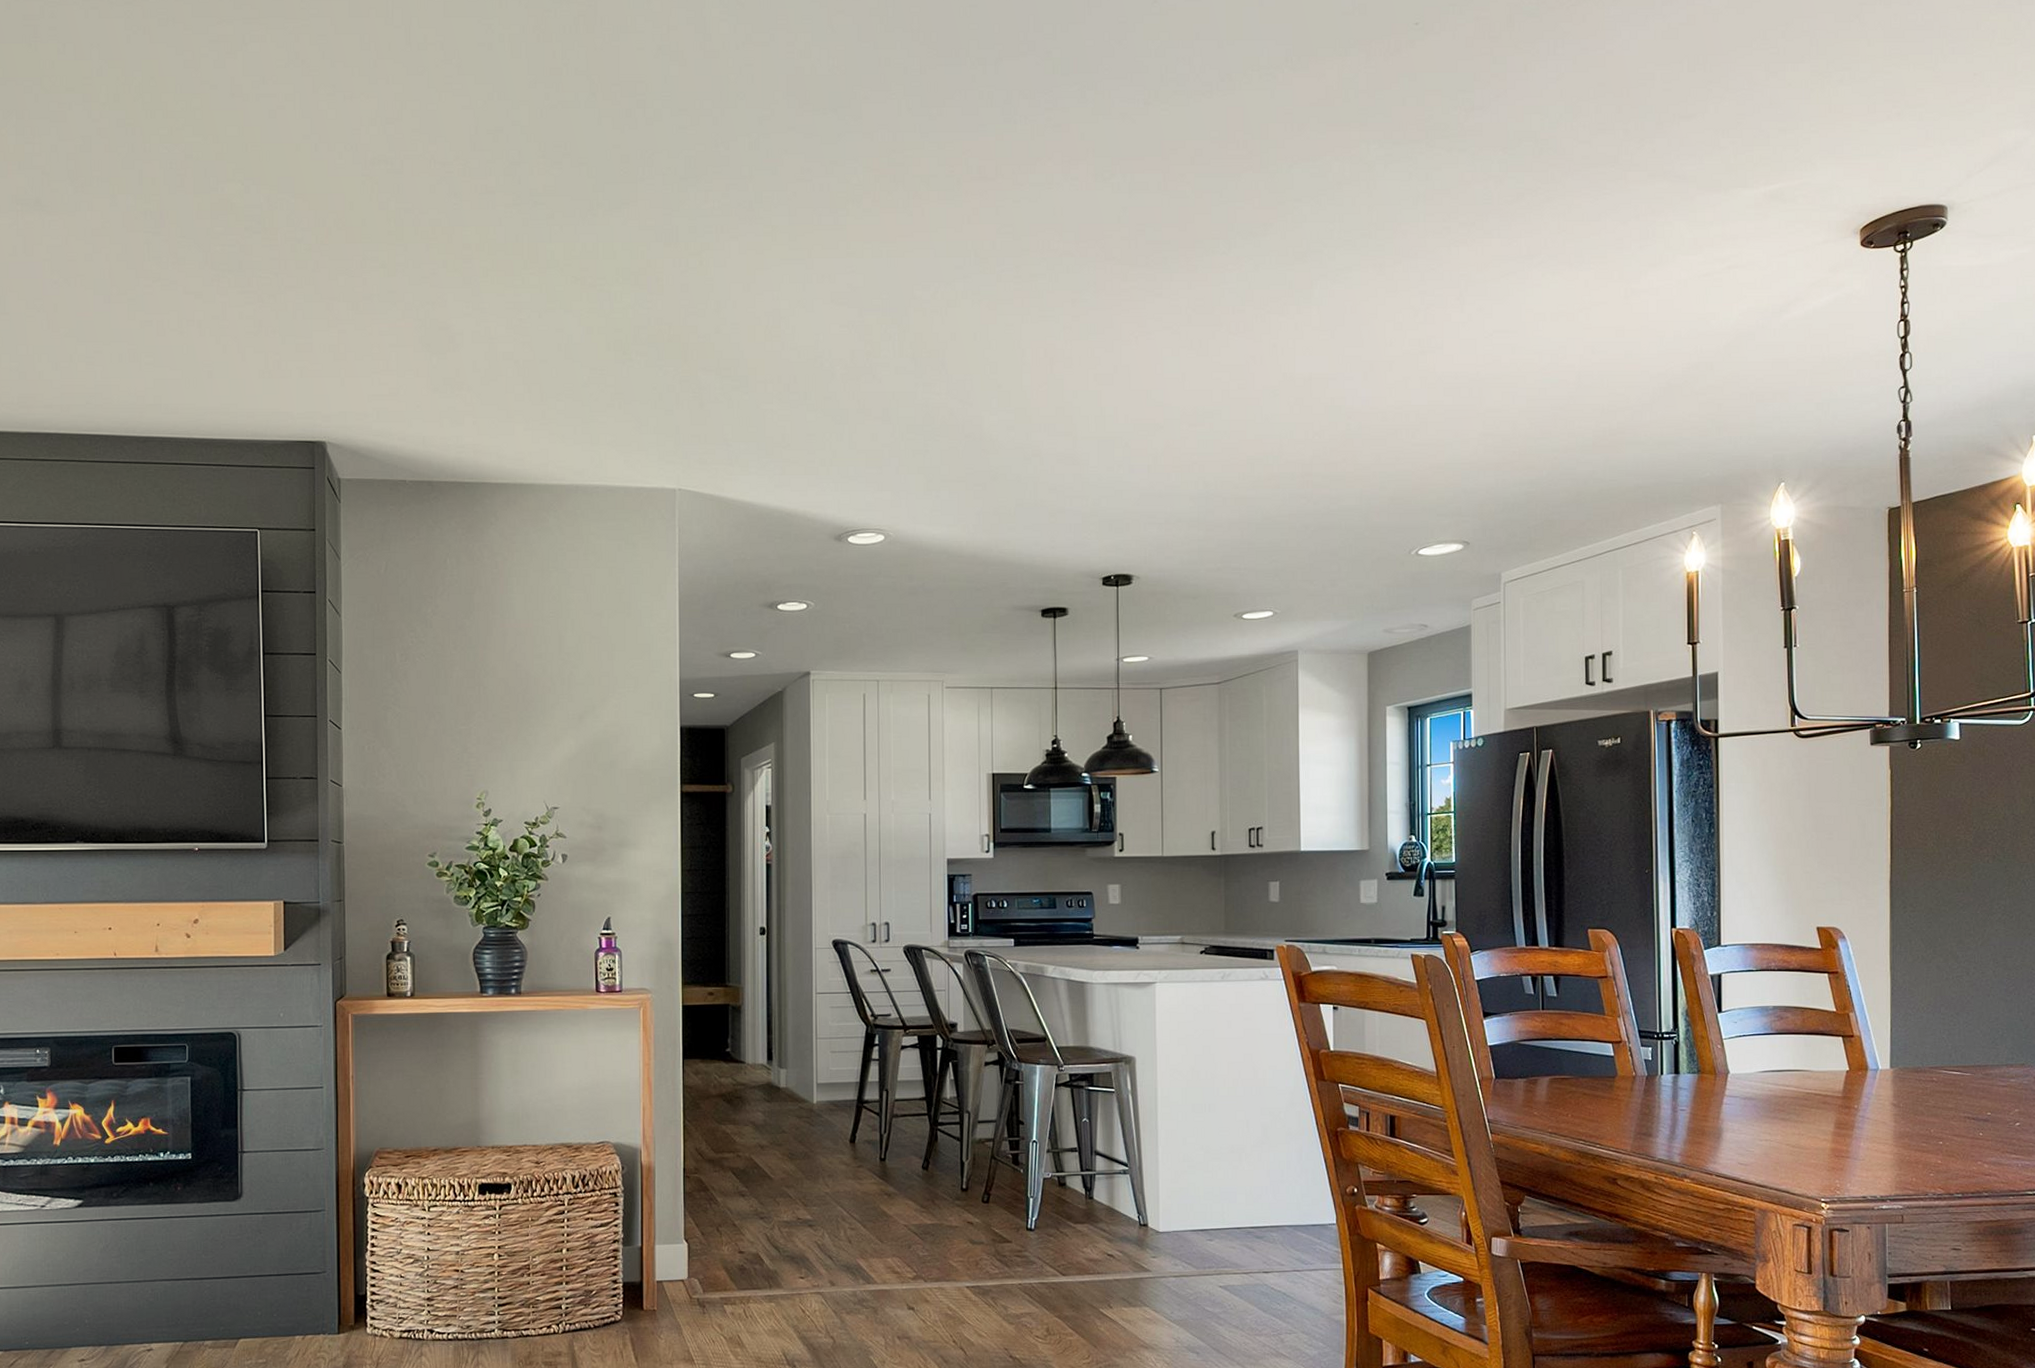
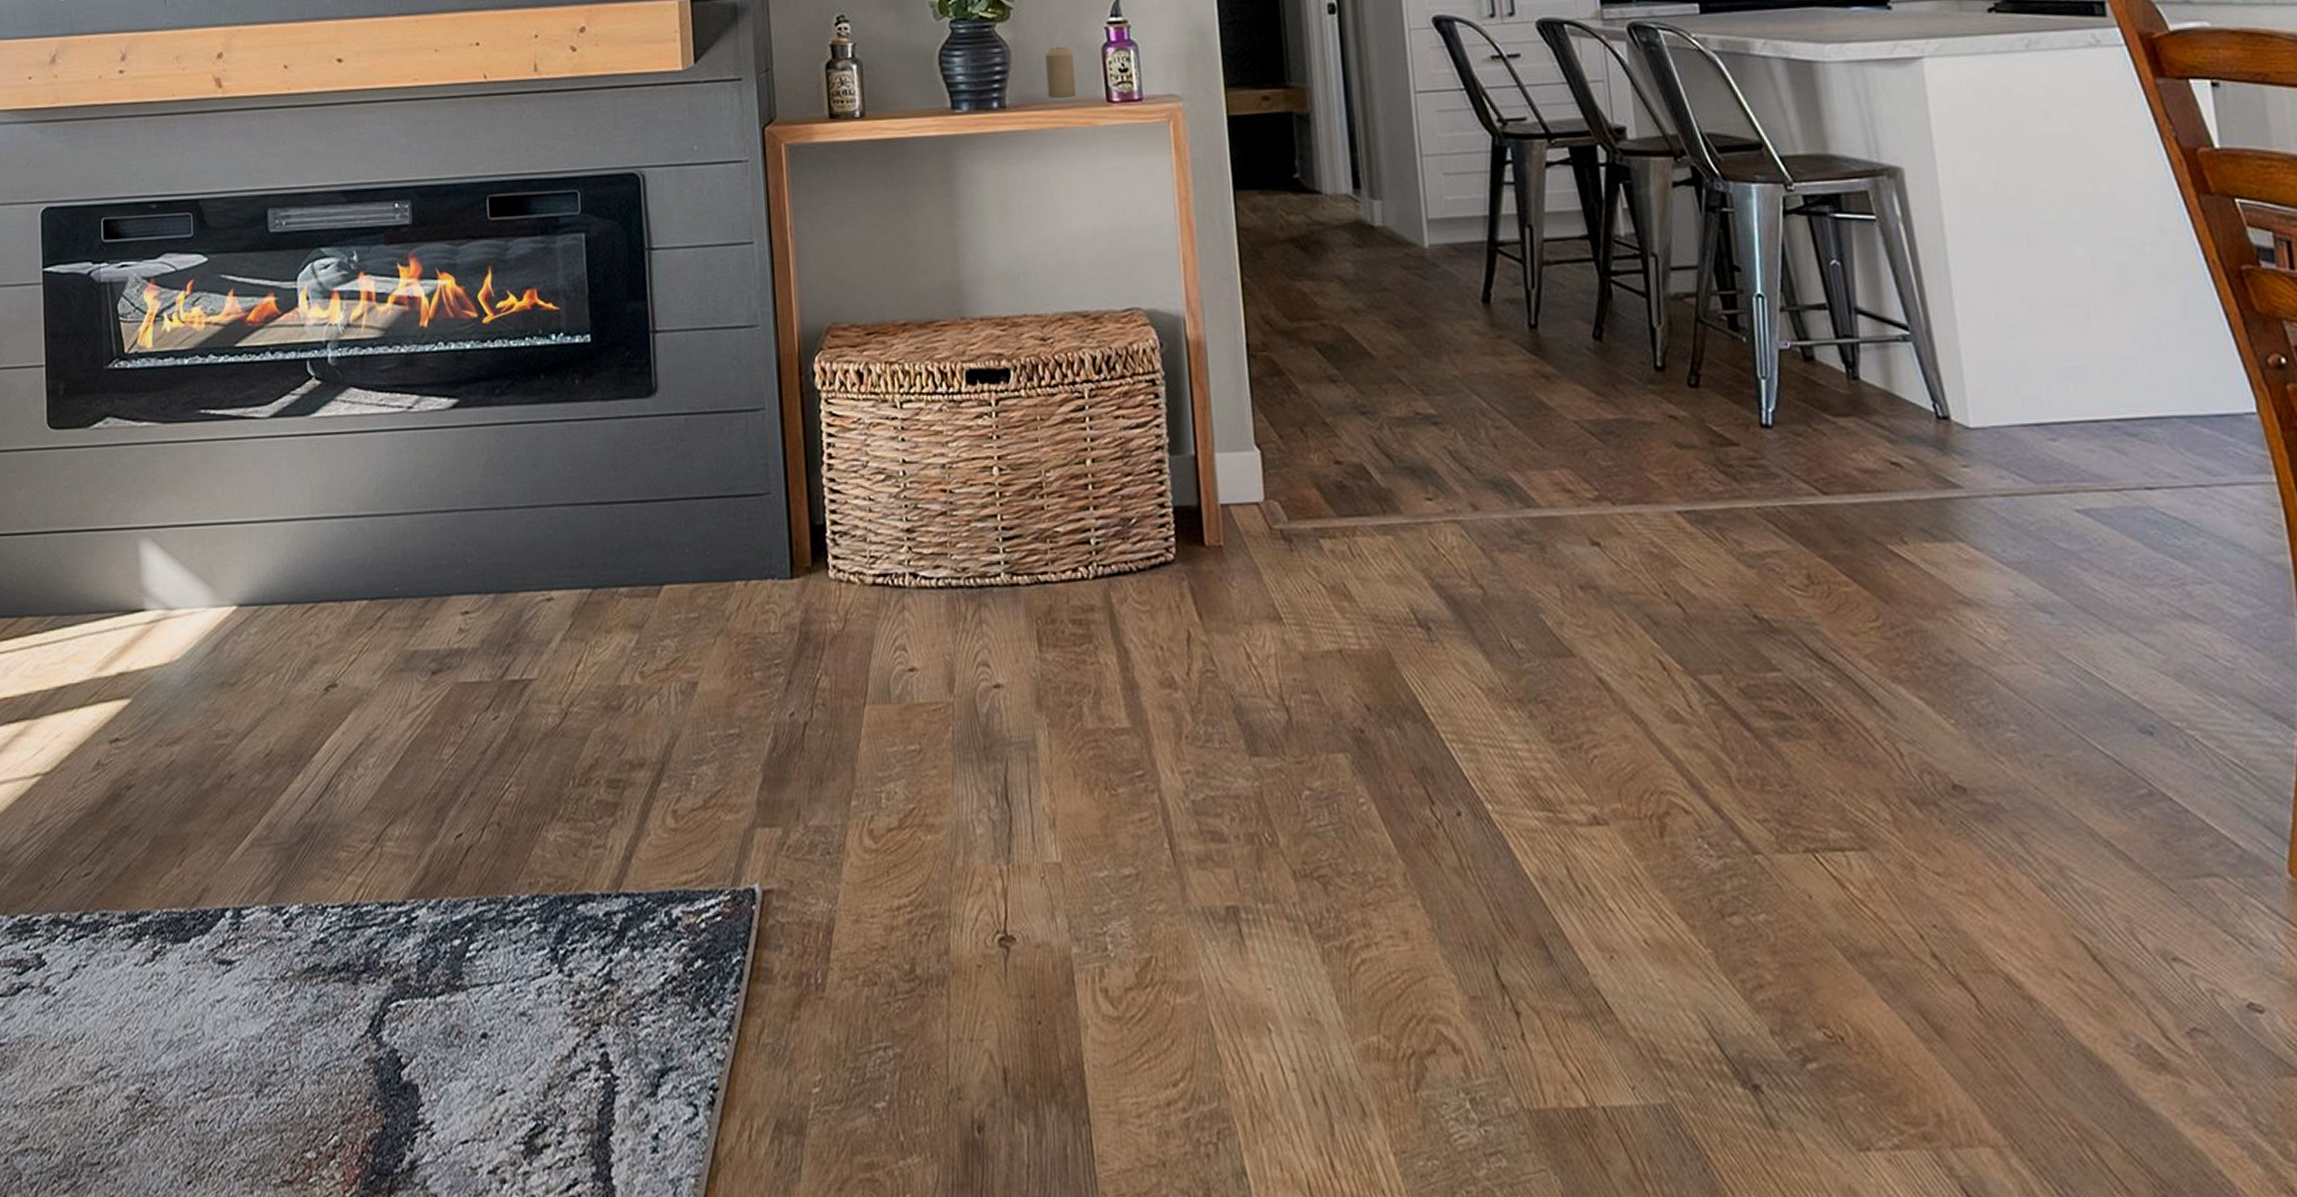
candle: none [552,950,573,987] -> present [1044,46,1076,98]

